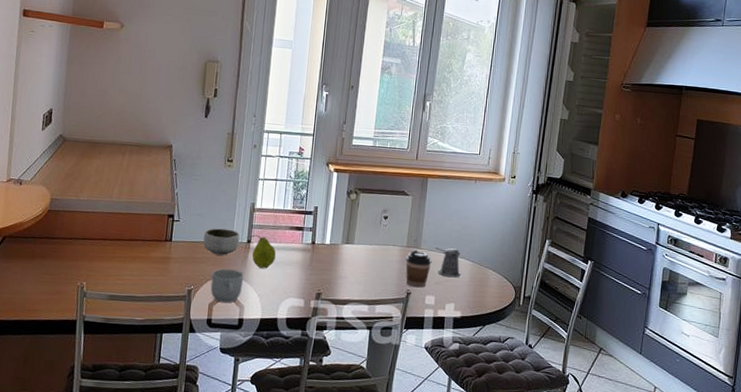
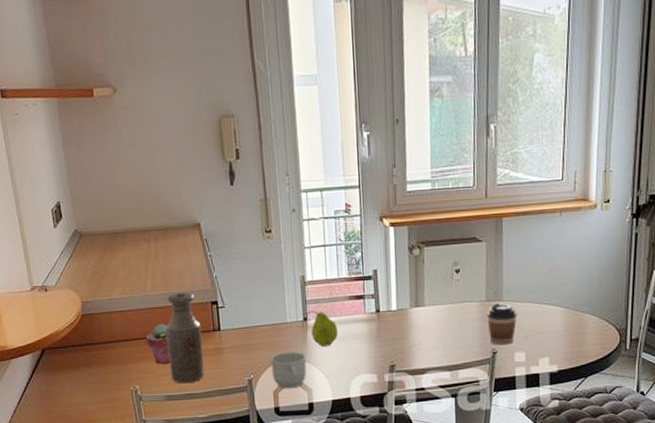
potted succulent: none [102,228,124,266] -> present [145,324,170,365]
bottle: none [118,202,155,287] -> present [166,292,204,384]
bowl: present [203,228,240,256] -> none [254,308,295,339]
pepper shaker: present [435,247,461,278] -> none [520,295,553,329]

